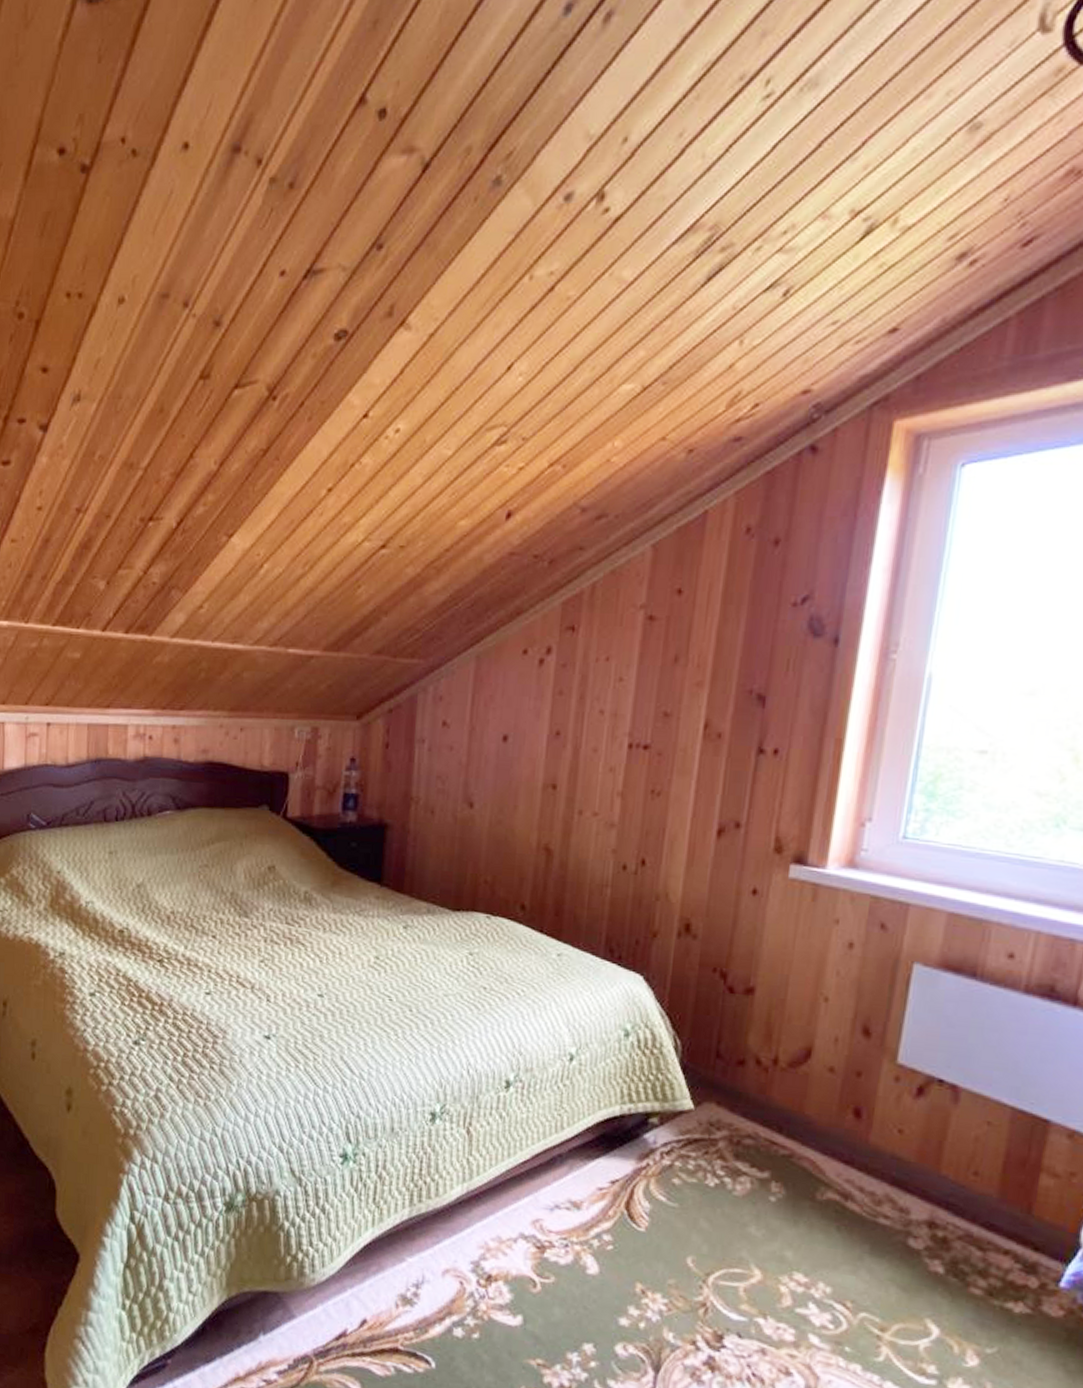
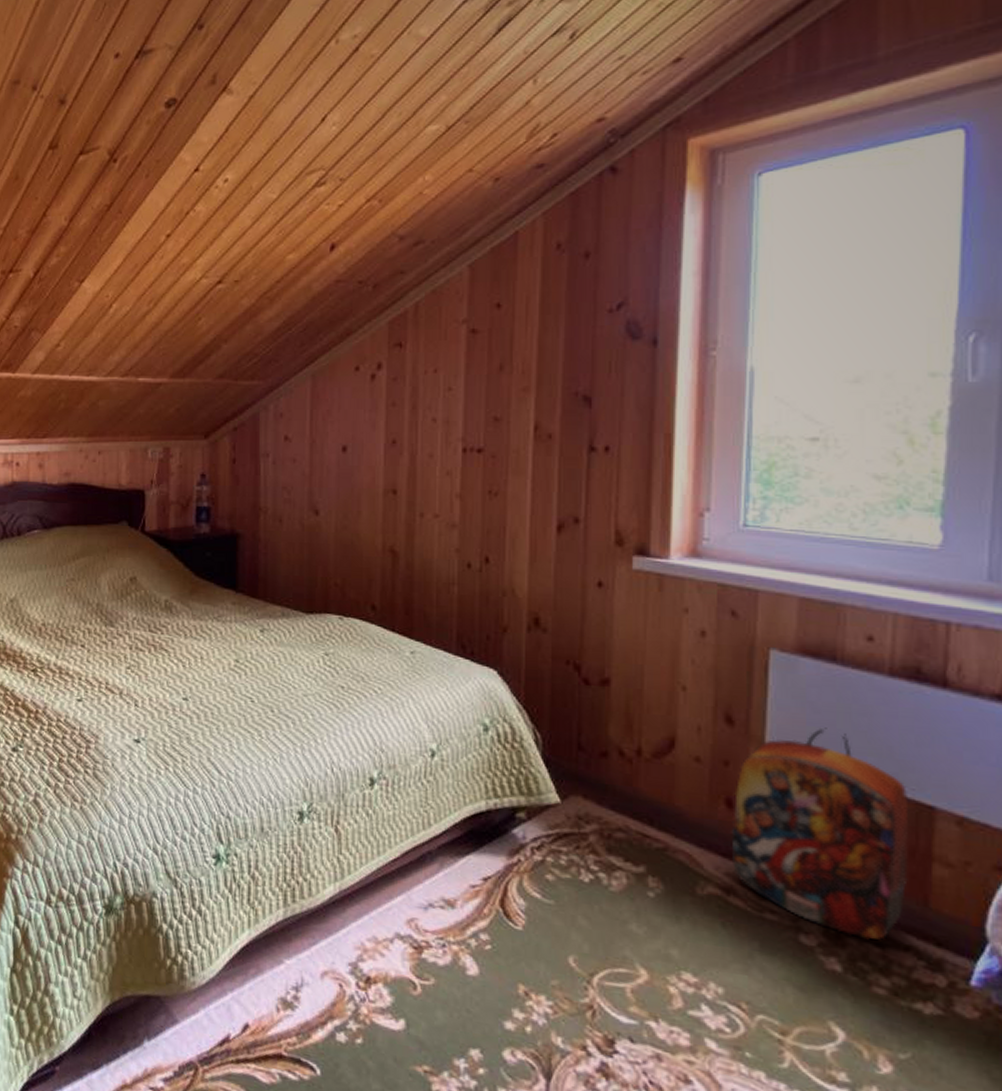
backpack: none [853,1042,1026,1244] -> present [731,727,908,940]

